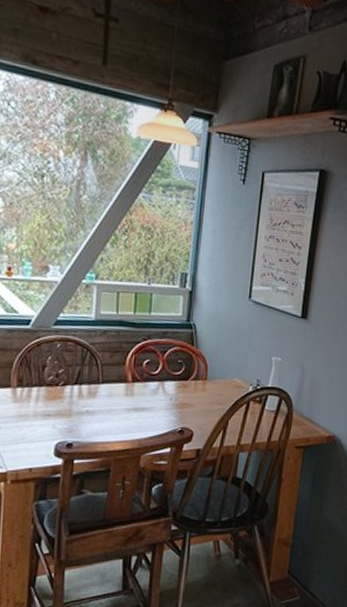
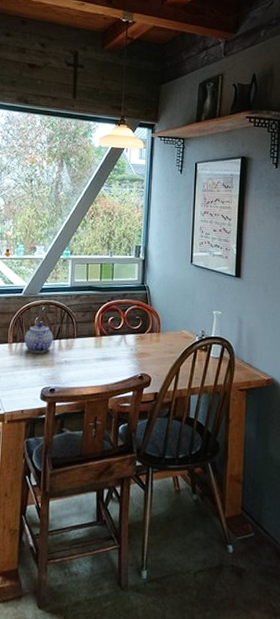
teapot: none [33,363,72,401] -> present [24,322,54,353]

